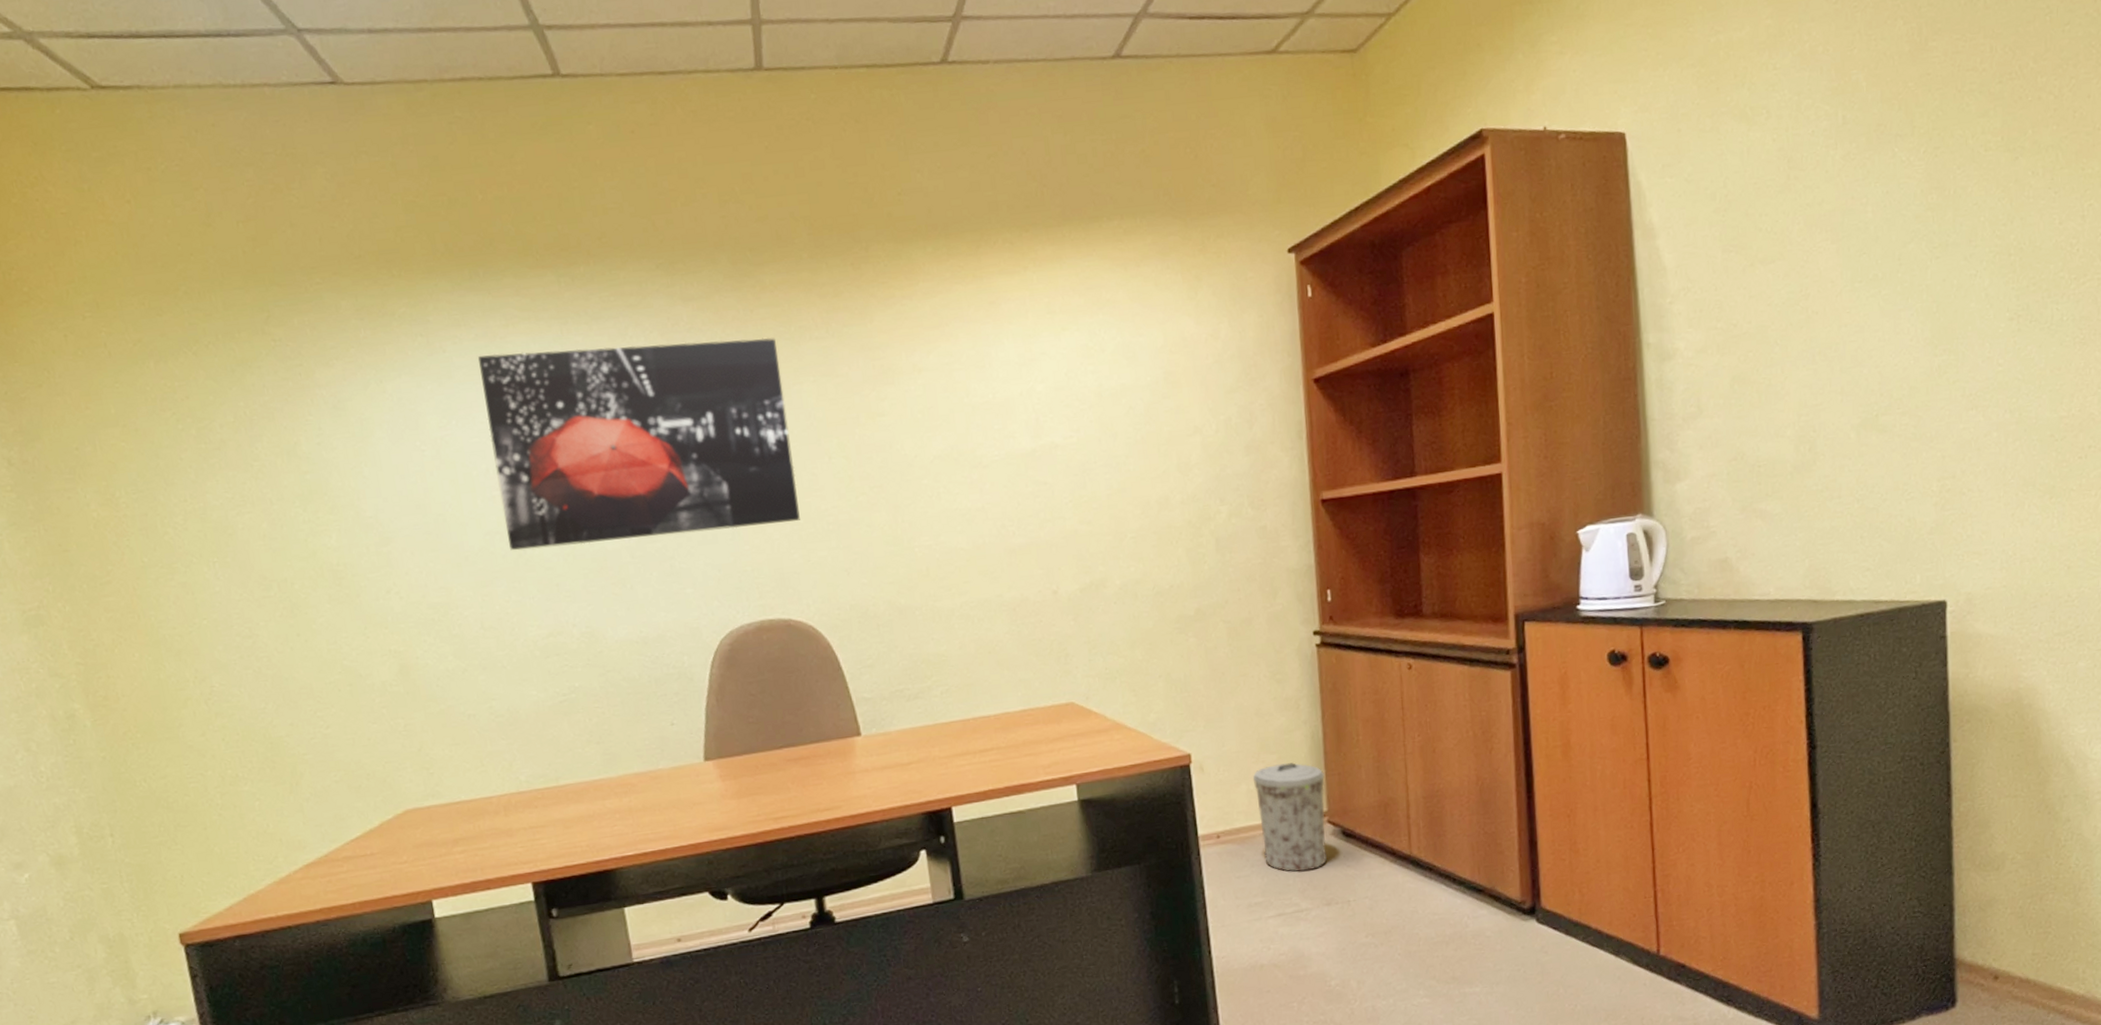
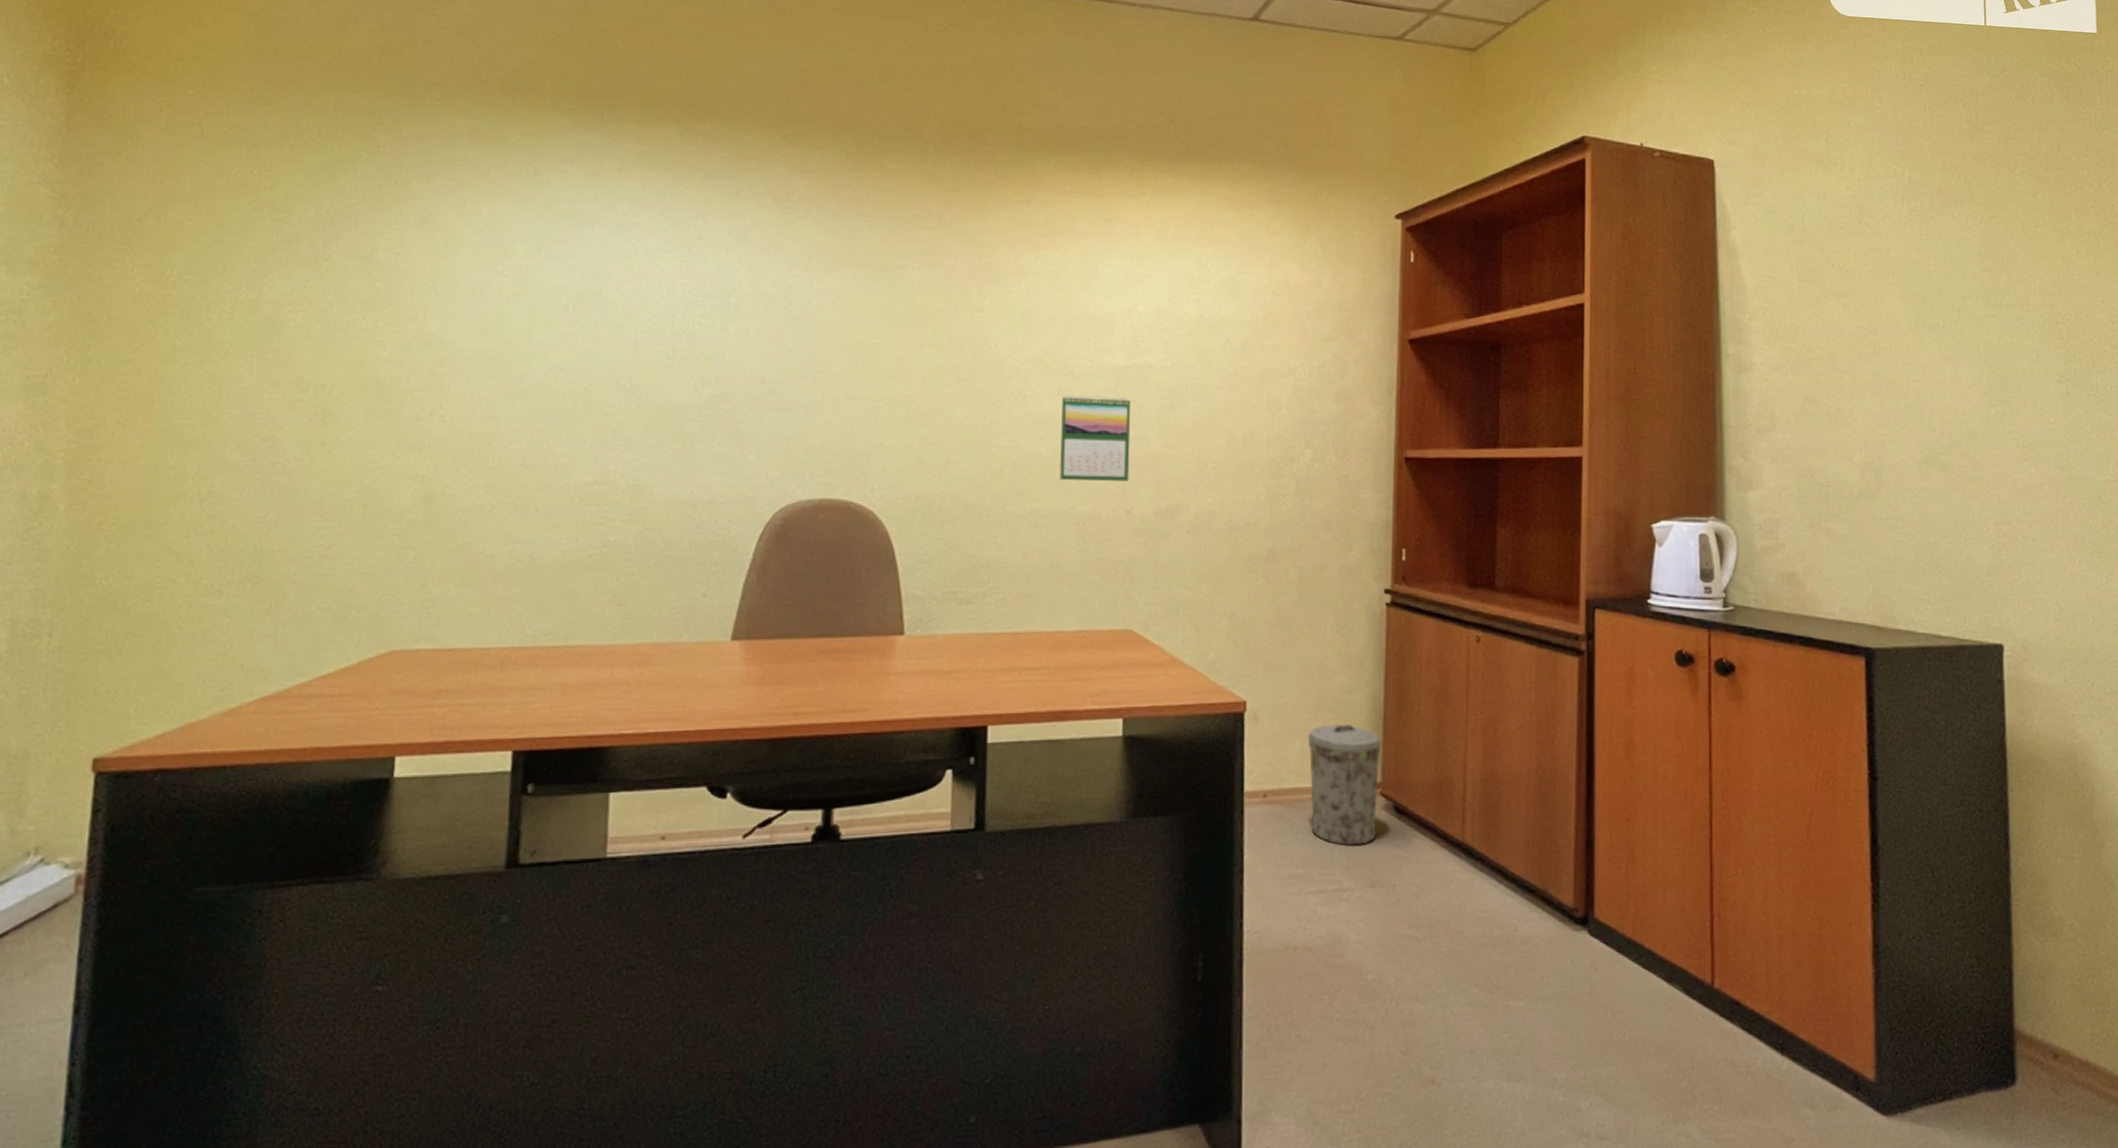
wall art: present [478,337,800,551] -> none [572,192,888,402]
calendar: none [975,480,1052,571] -> present [1060,394,1131,481]

